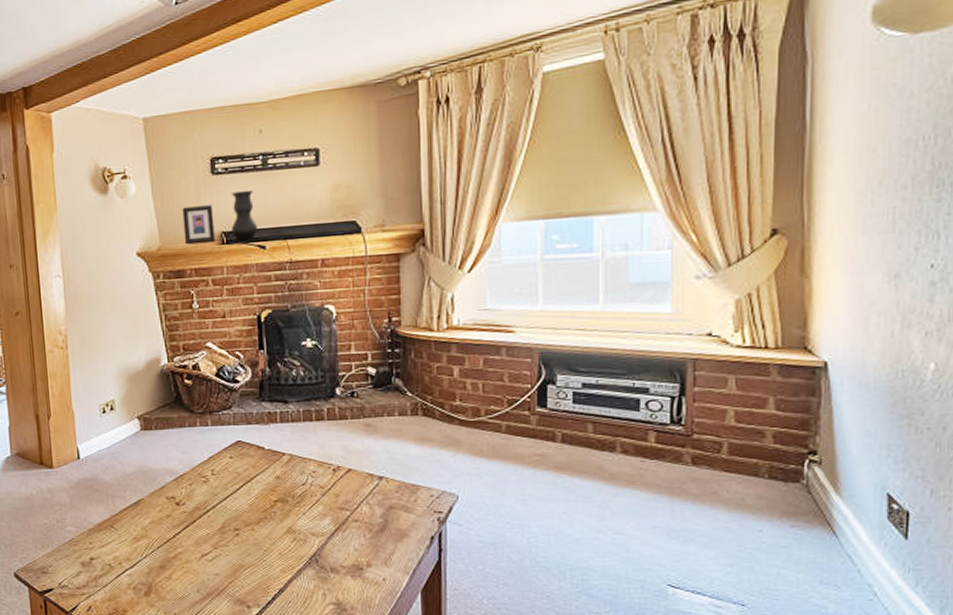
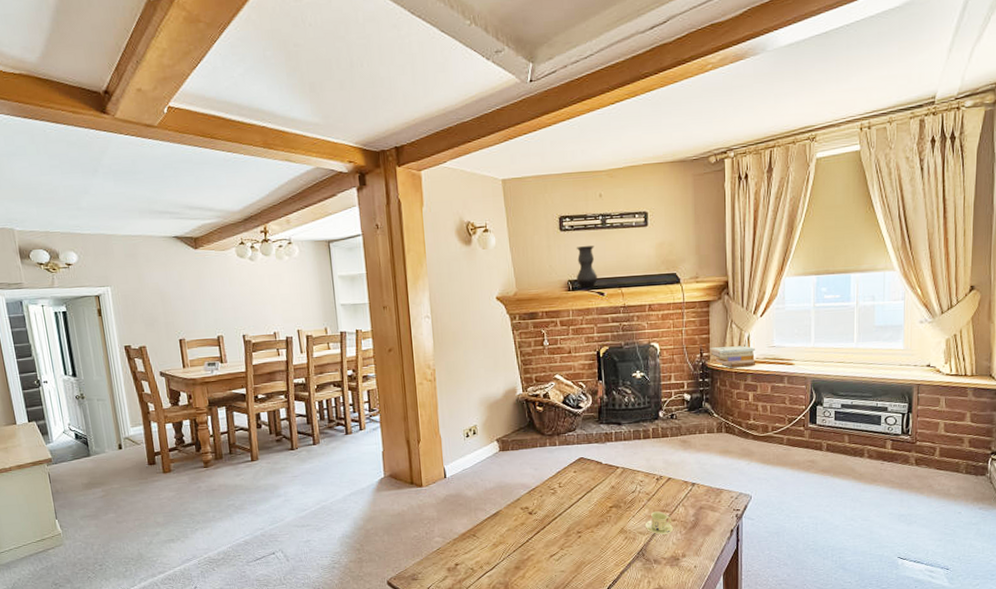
picture frame: present [182,205,215,245] -> none [535,257,563,291]
cup and saucer: none [318,509,356,538] -> present [644,511,674,535]
books: none [401,308,462,336] -> present [710,345,755,368]

